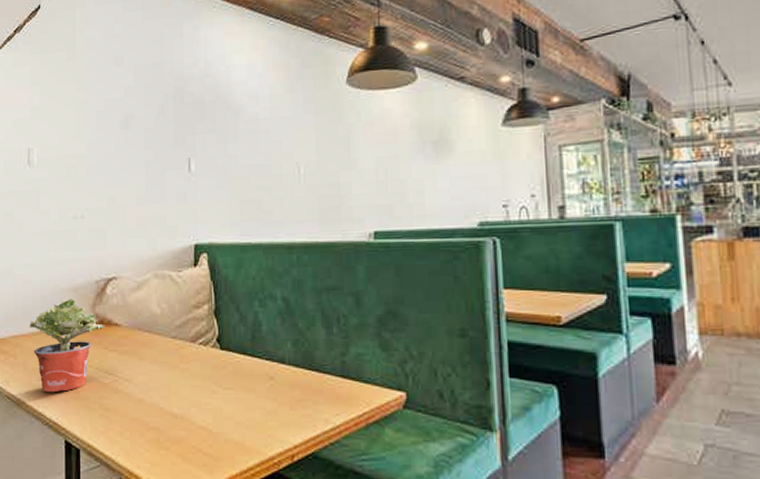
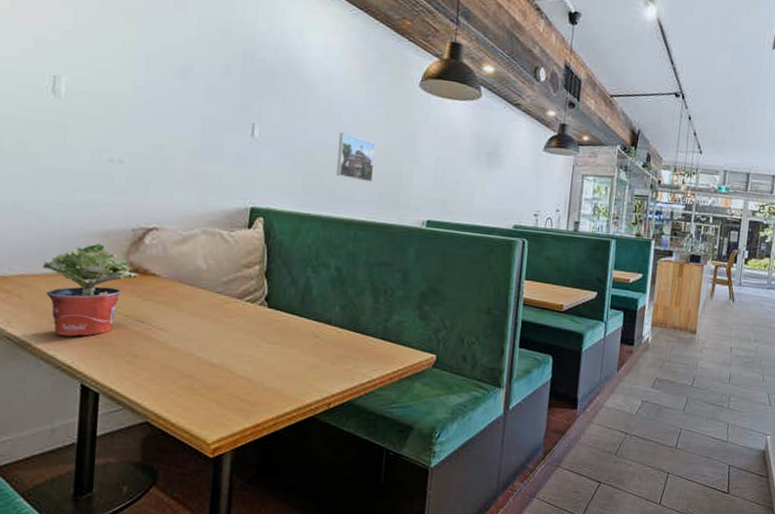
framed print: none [271,150,310,199] -> present [336,132,376,183]

